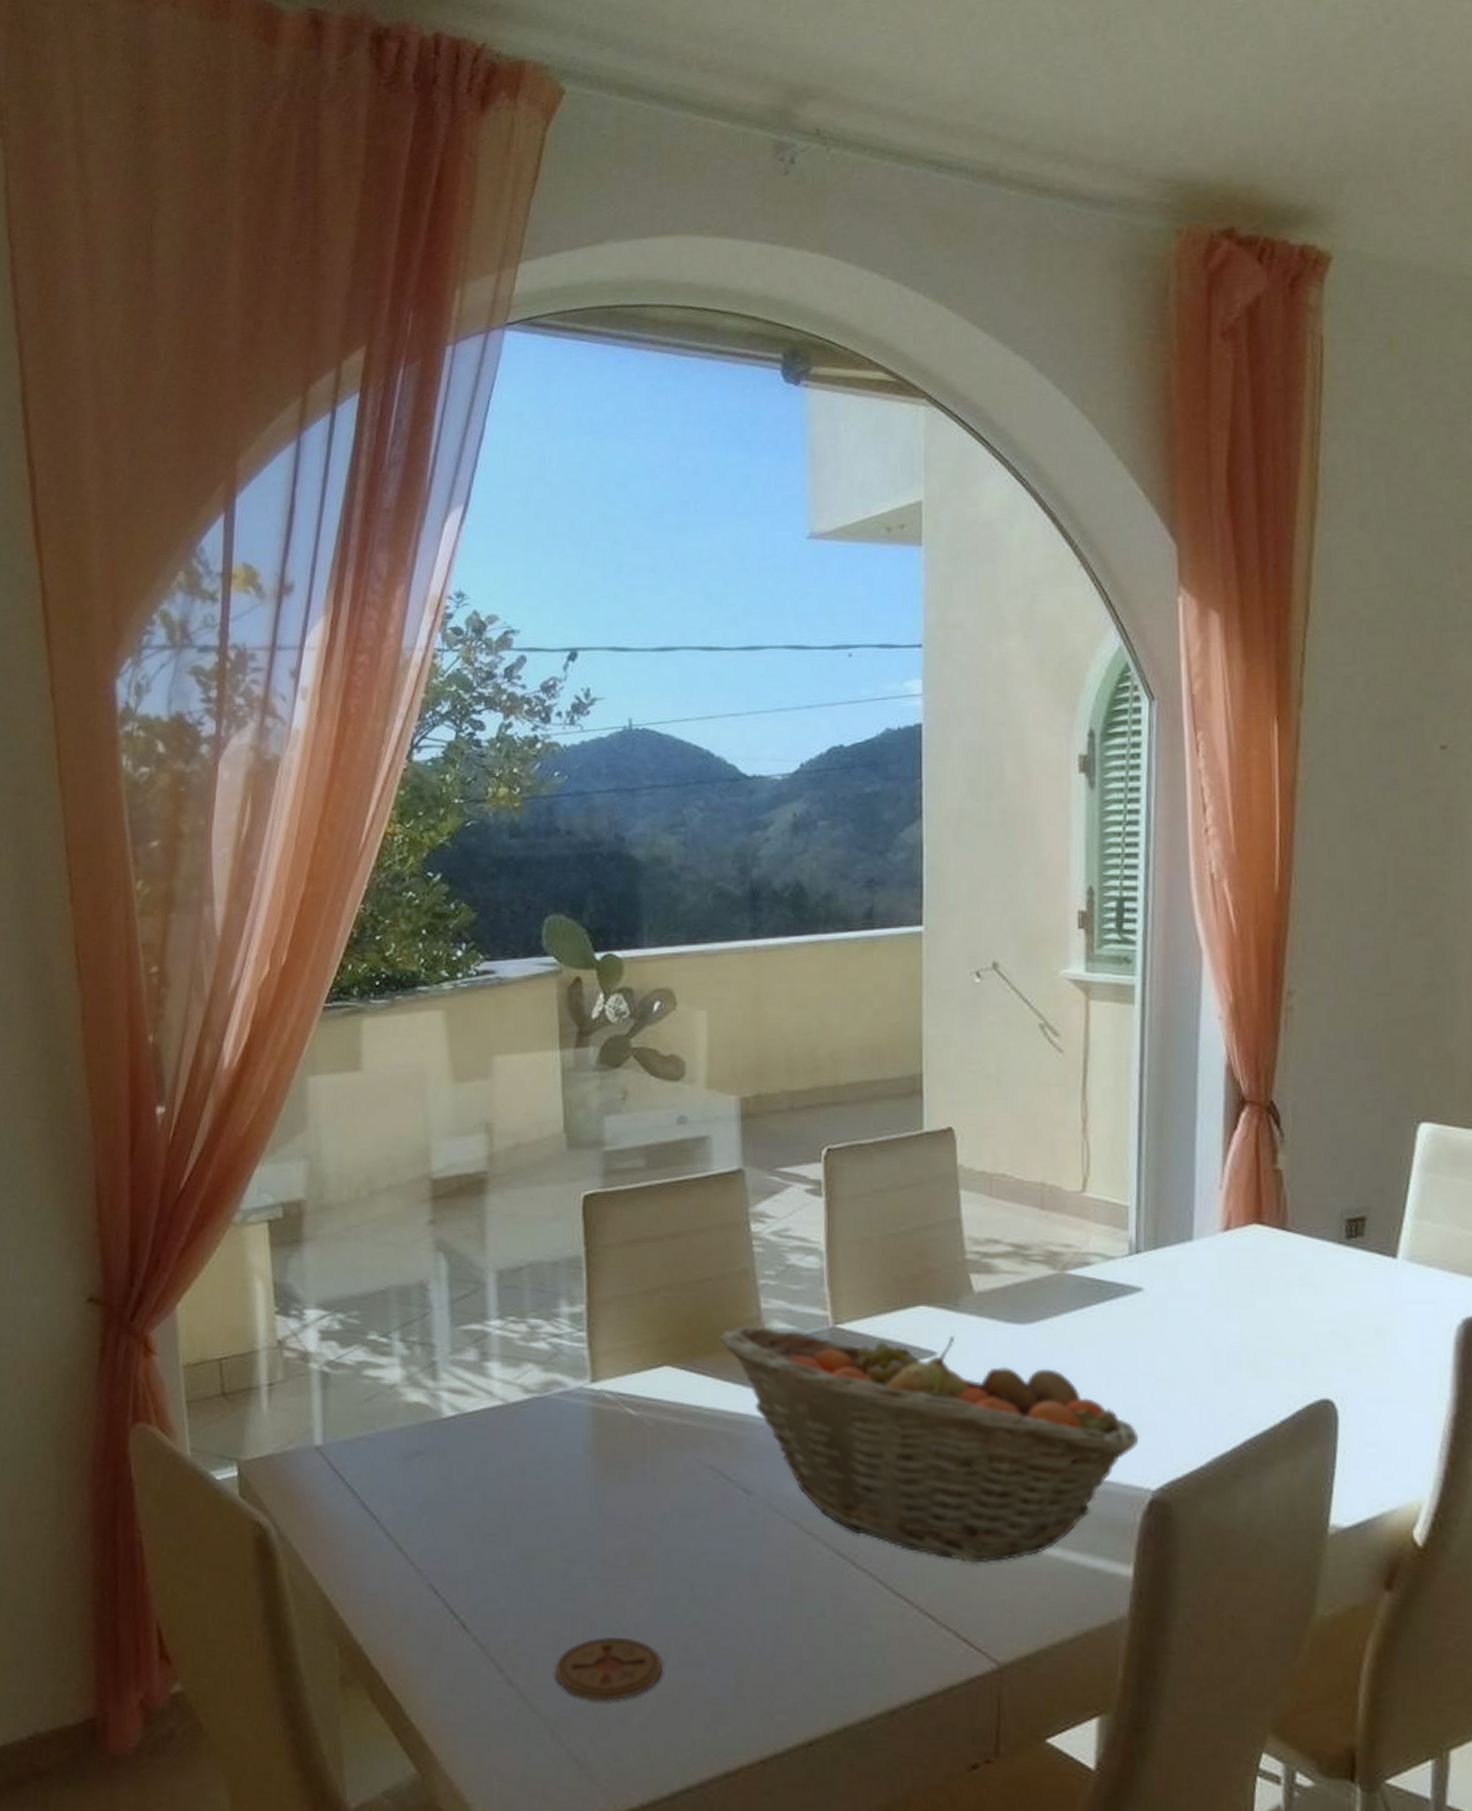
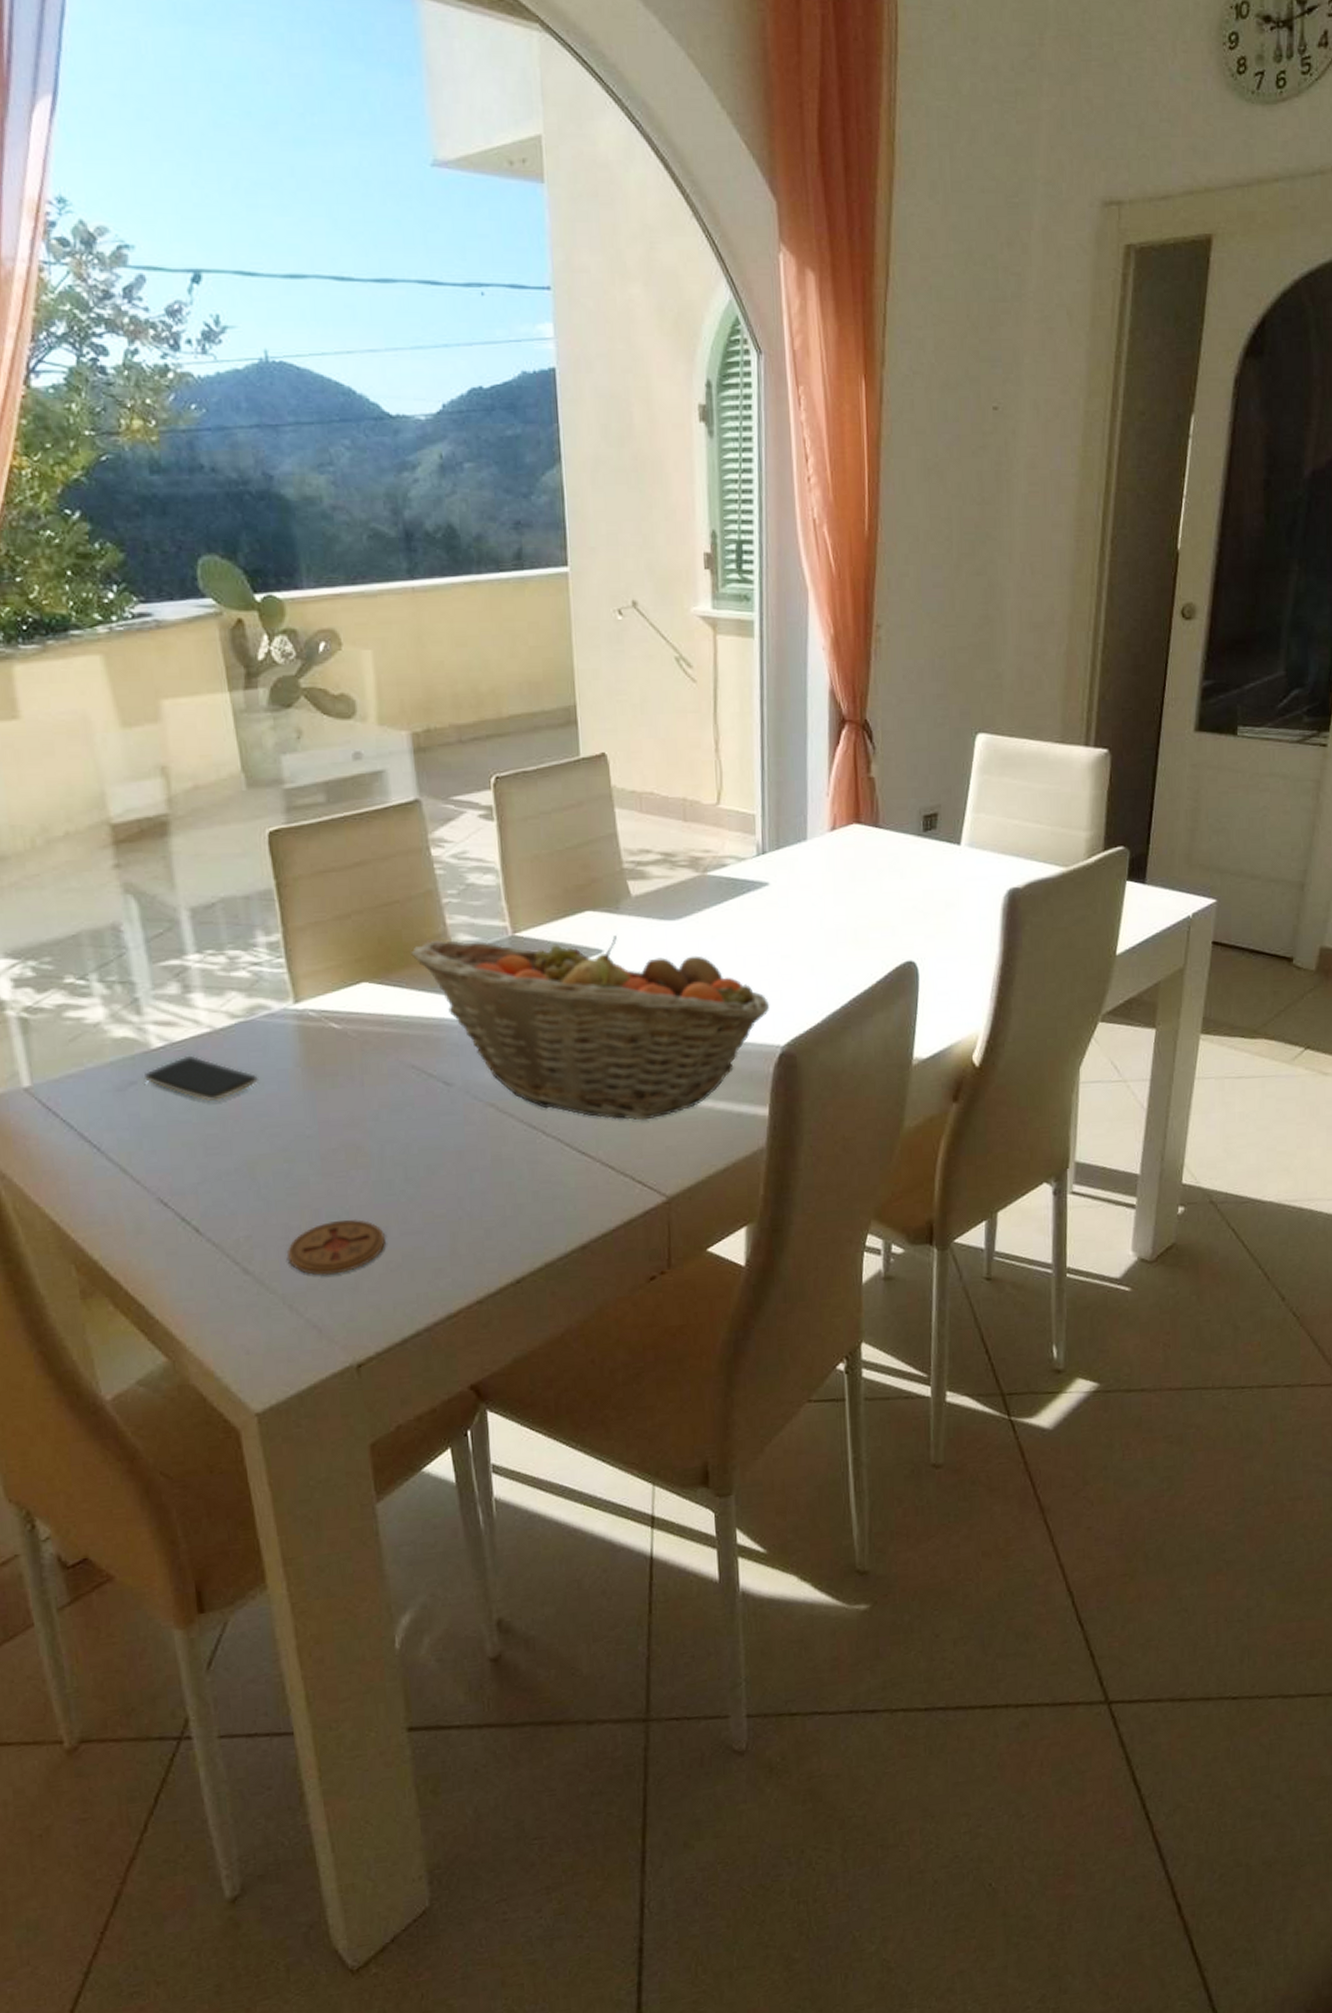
smartphone: none [431,1428,547,1483] -> present [143,1055,260,1102]

